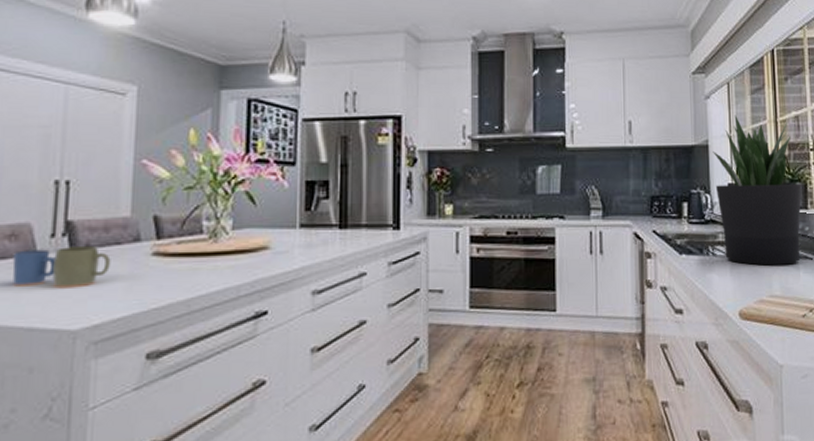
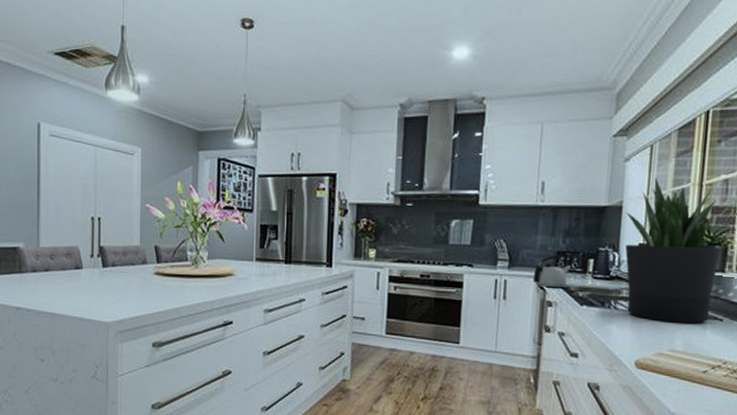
mug: present [12,249,56,287] -> none [69,265,94,290]
mug: present [52,246,111,289] -> none [93,264,128,293]
kettle: none [630,199,667,237] -> present [534,254,572,289]

